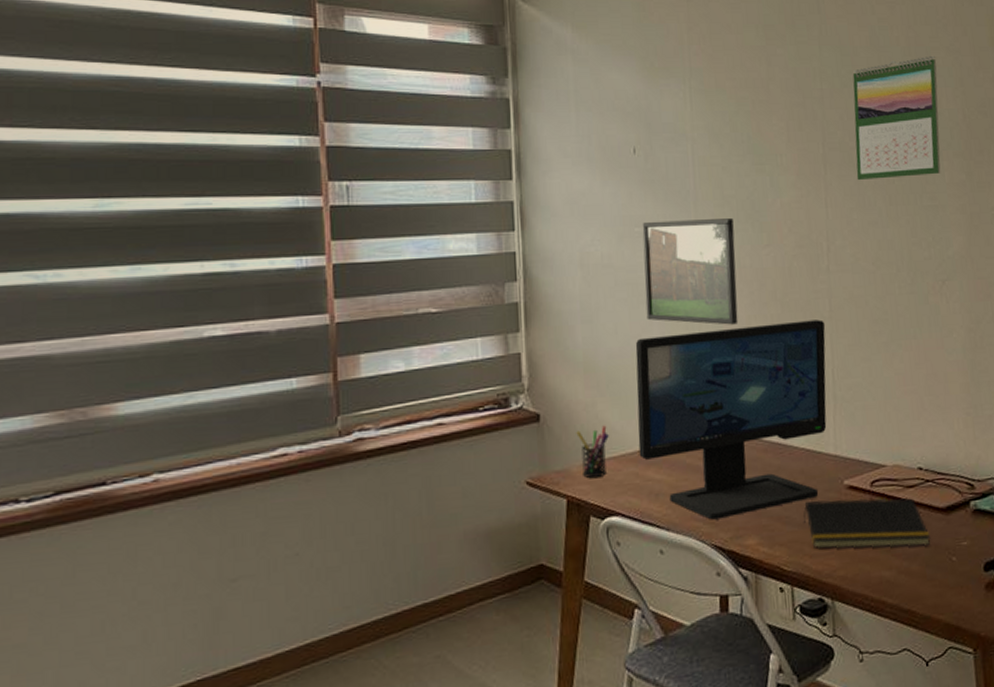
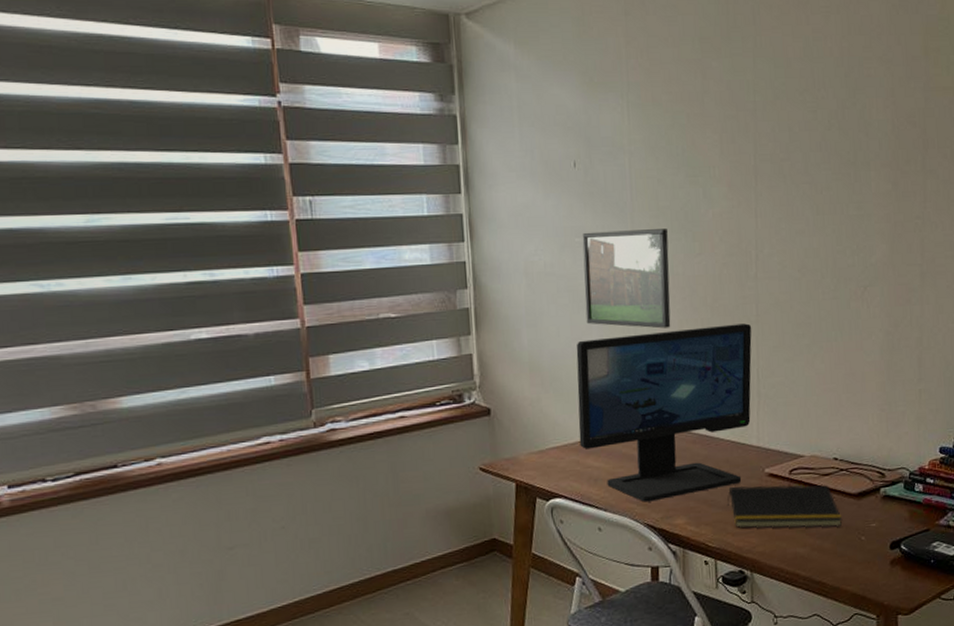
pen holder: present [576,425,609,478] -> none [523,419,553,465]
calendar: present [852,55,941,181] -> none [785,66,869,192]

